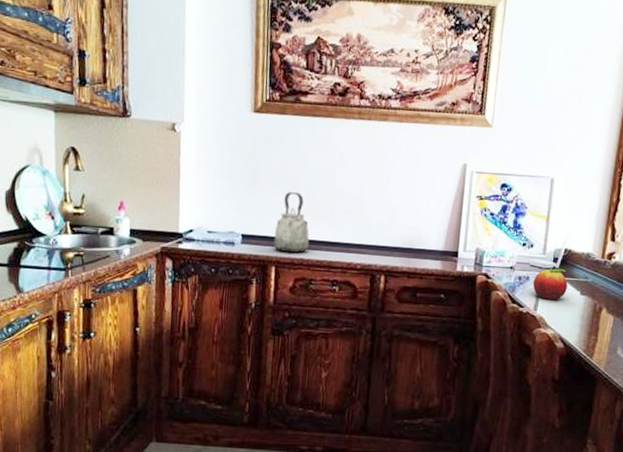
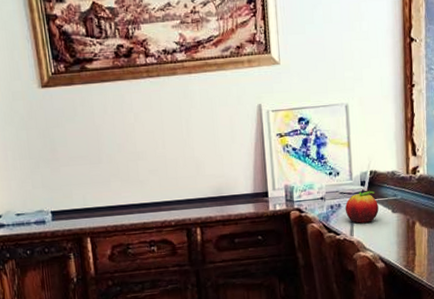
kettle: present [273,192,310,253] -> none [83,160,121,222]

